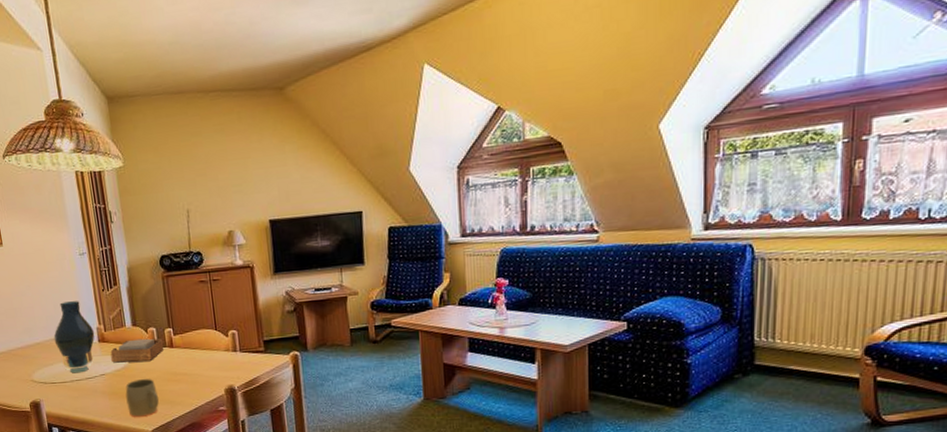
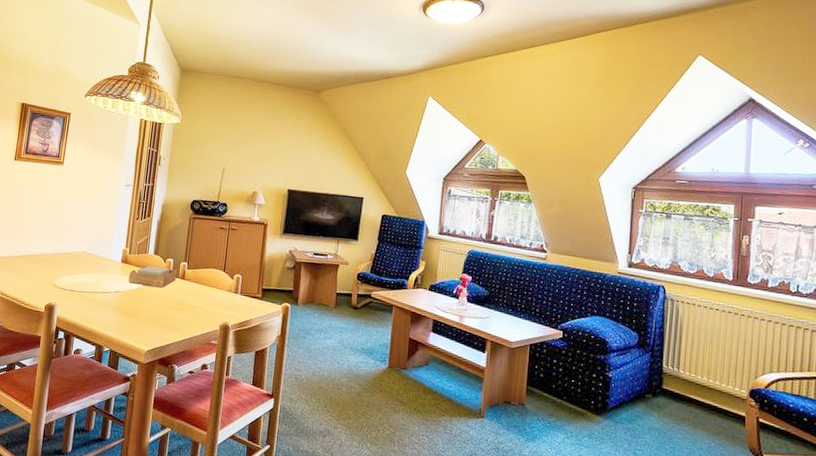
vase: present [53,301,95,374] -> none [83,222,121,287]
mug: present [125,379,159,417] -> none [131,302,161,337]

